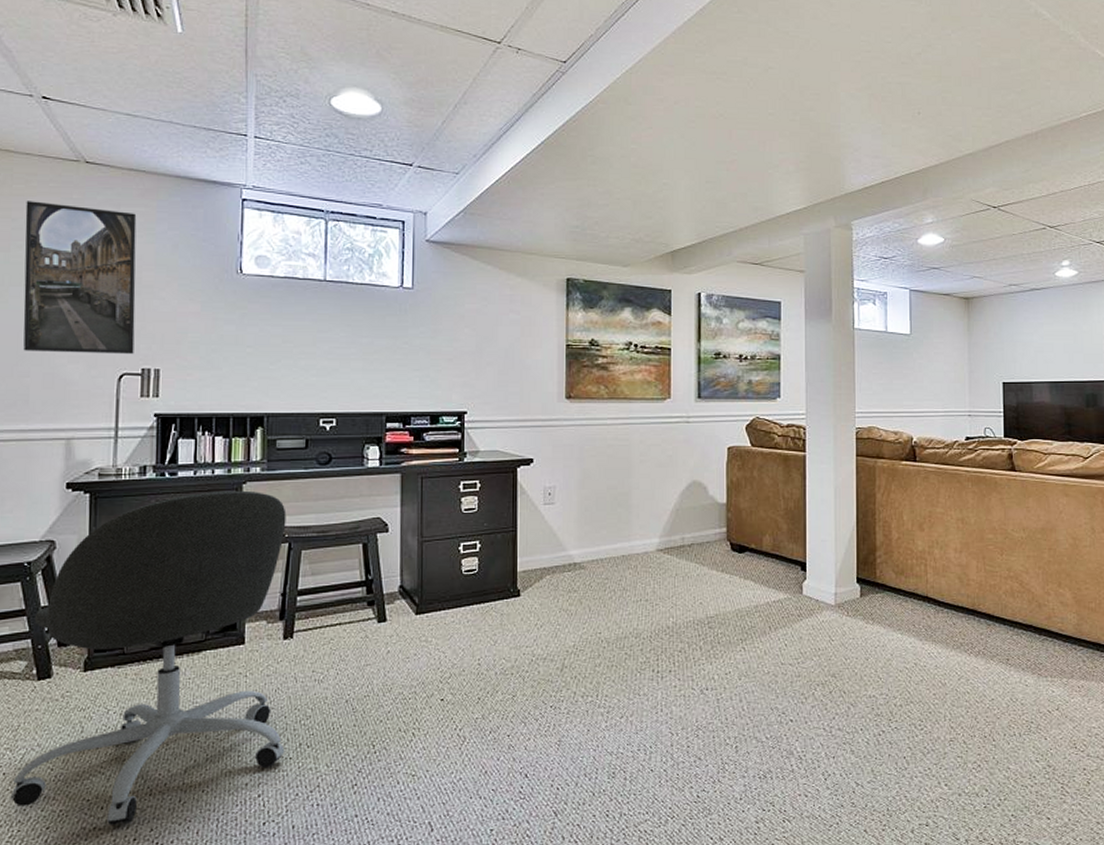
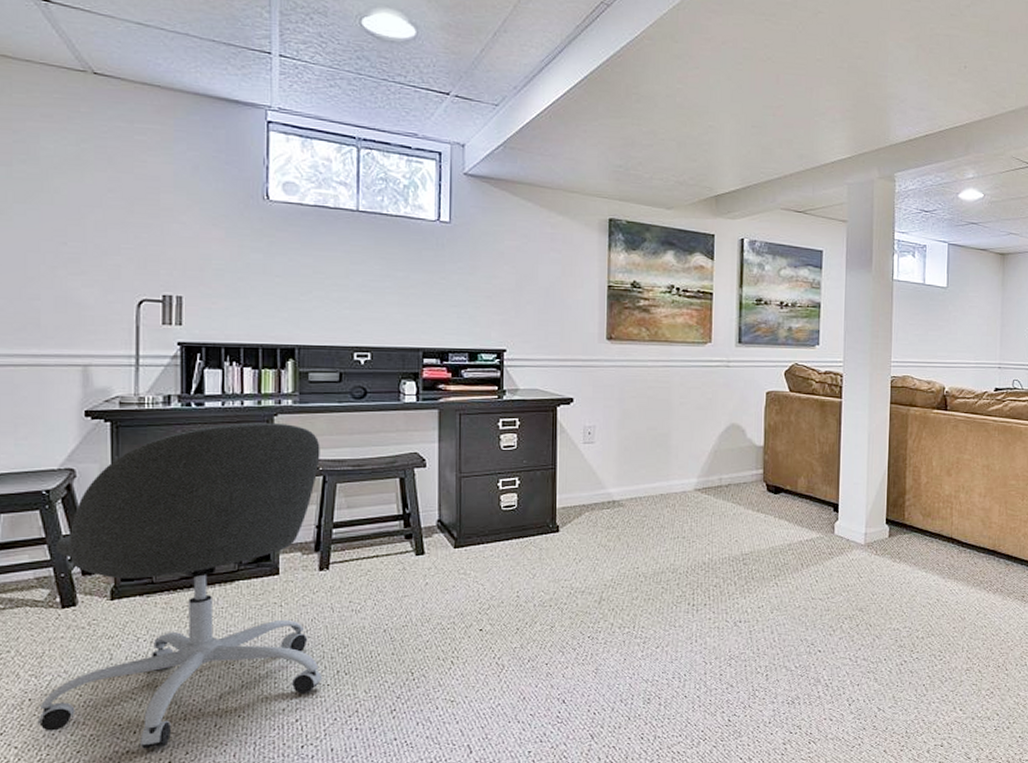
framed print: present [23,201,137,355] -> none [28,112,154,280]

